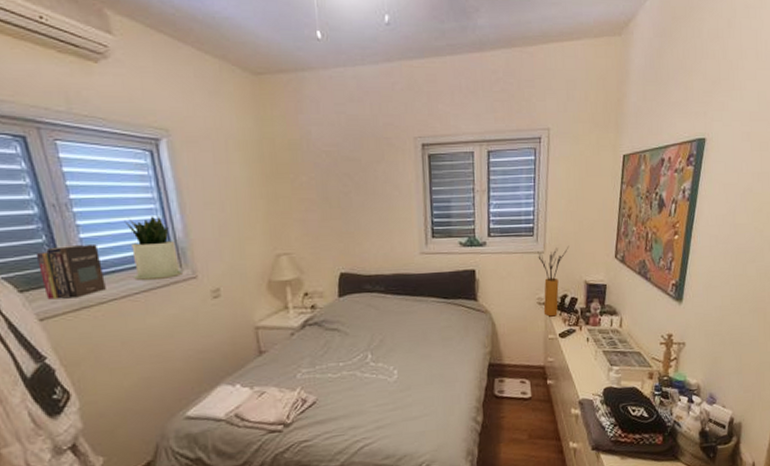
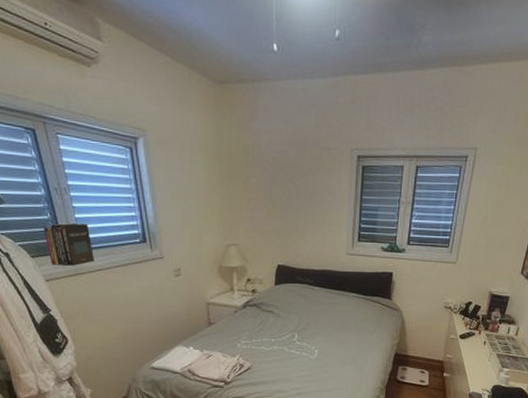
planter: present [124,216,184,281] -> none [109,204,154,258]
vase: present [537,245,569,317] -> none [448,259,480,320]

